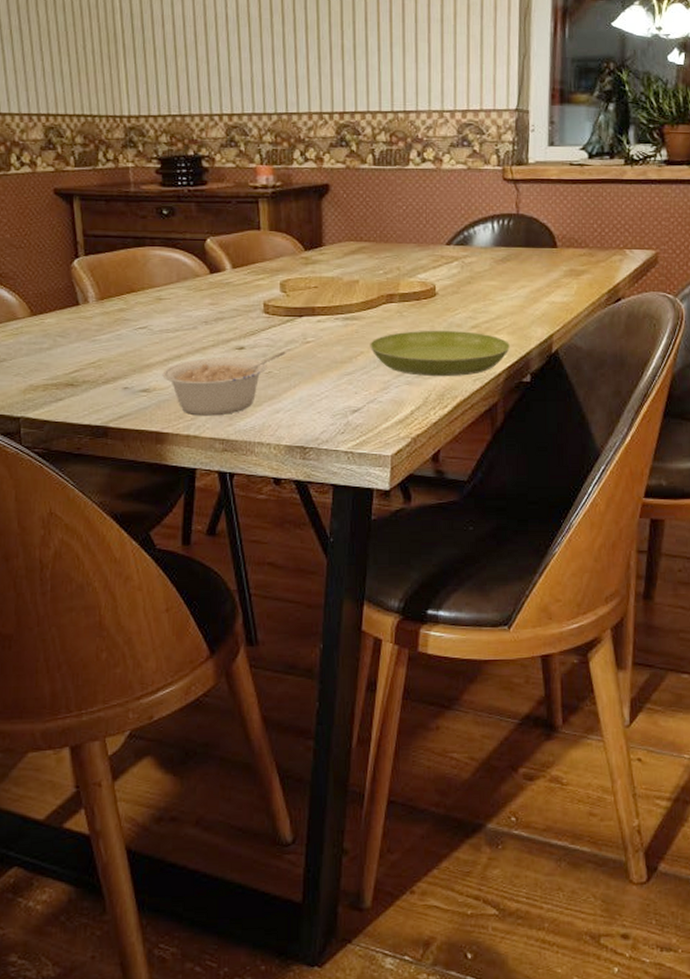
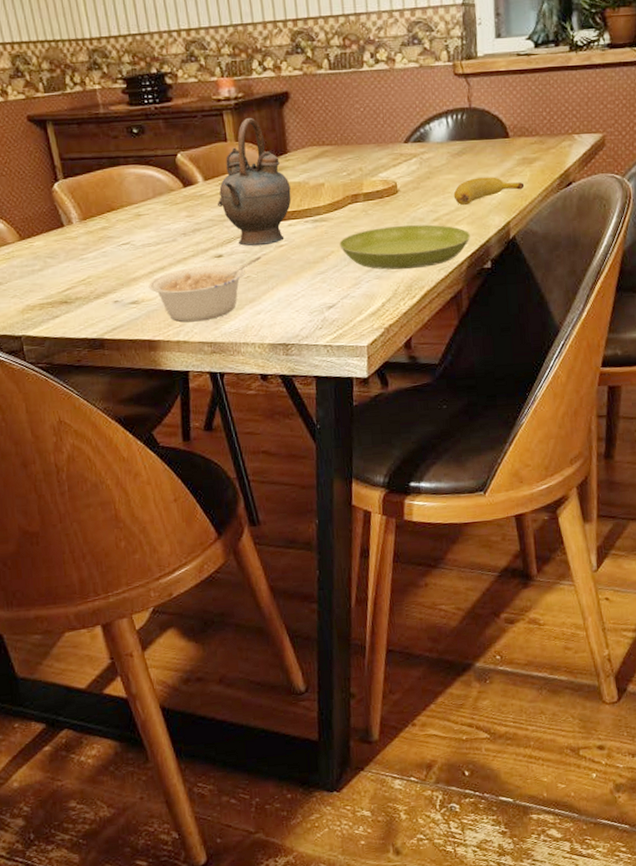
teapot: none [244,207,323,341] -> present [218,117,292,247]
banana: none [494,286,571,315] -> present [453,177,525,206]

